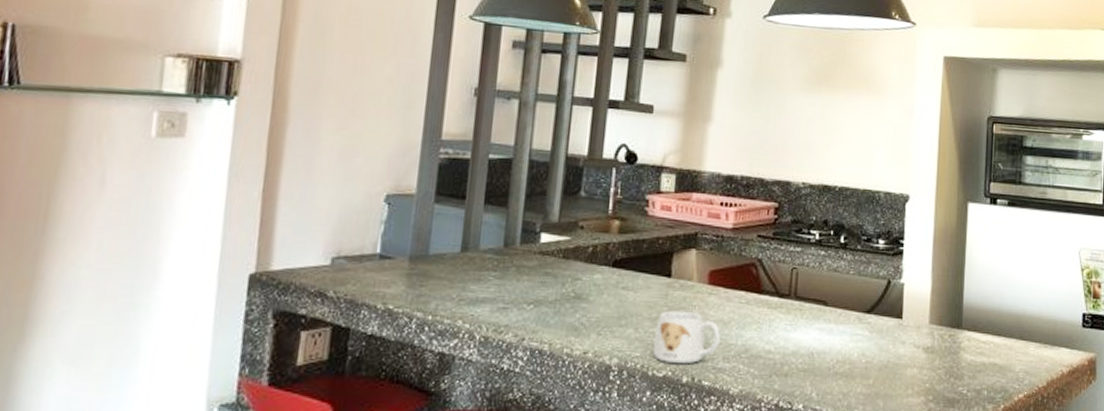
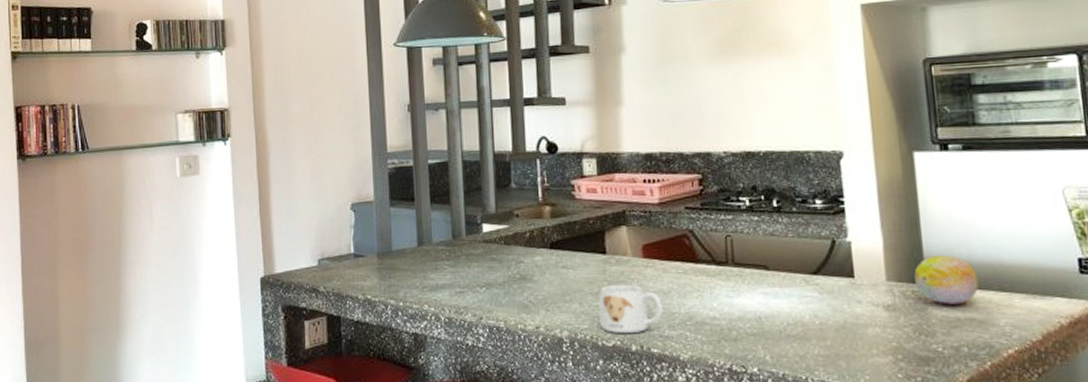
fruit: none [953,302,1004,350] -> present [914,255,979,305]

